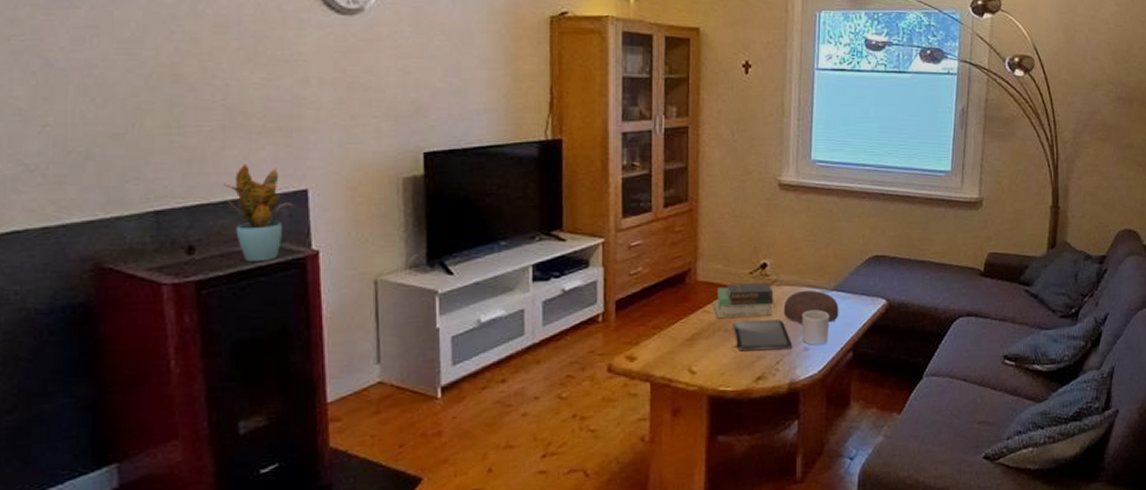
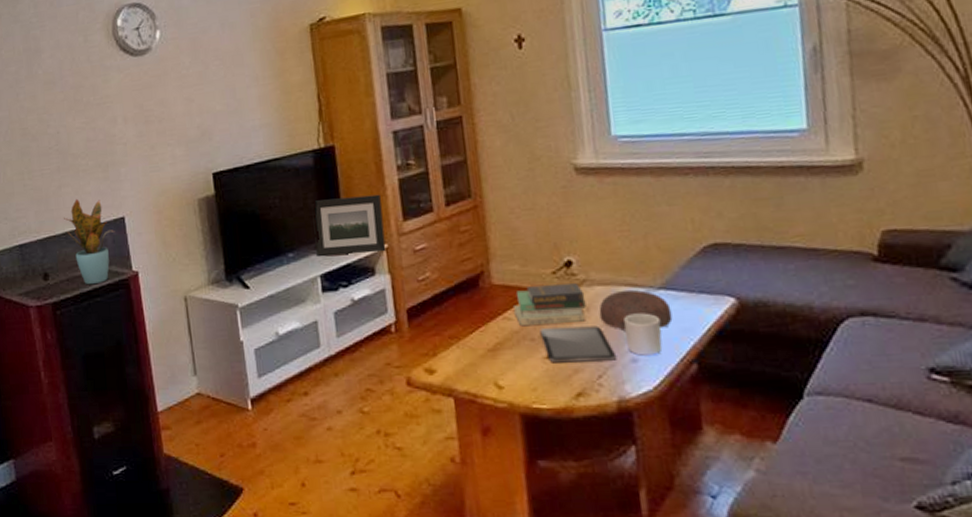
picture frame: none [531,191,602,246] -> present [312,194,386,256]

